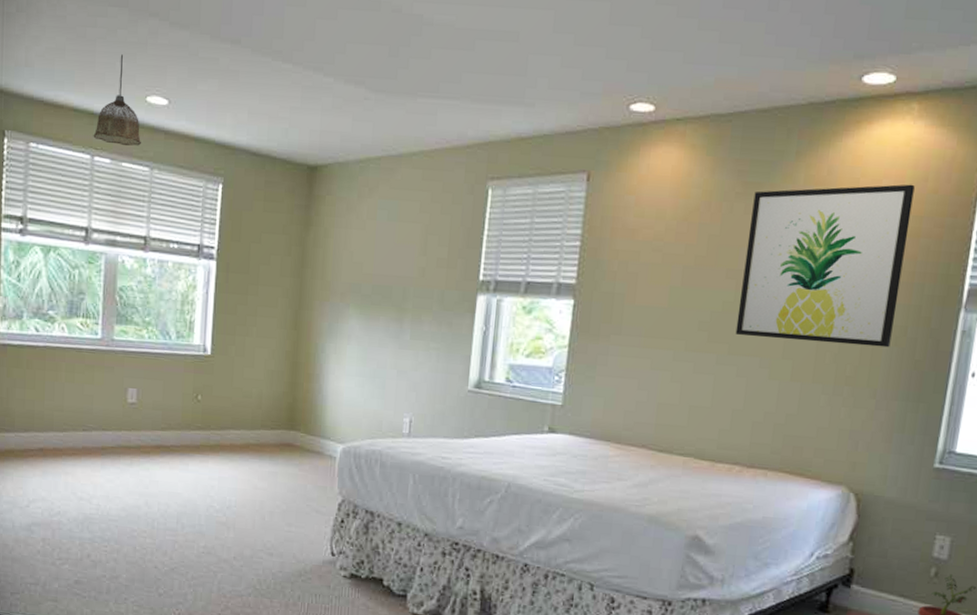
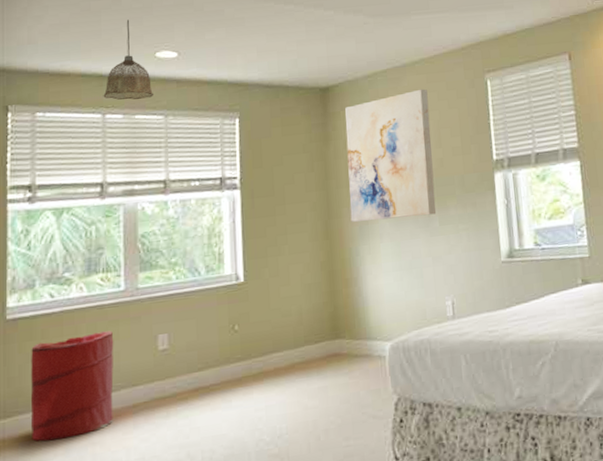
laundry hamper: none [14,371,89,463] -> present [30,330,114,442]
wall art: none [321,185,421,327] -> present [345,89,437,222]

